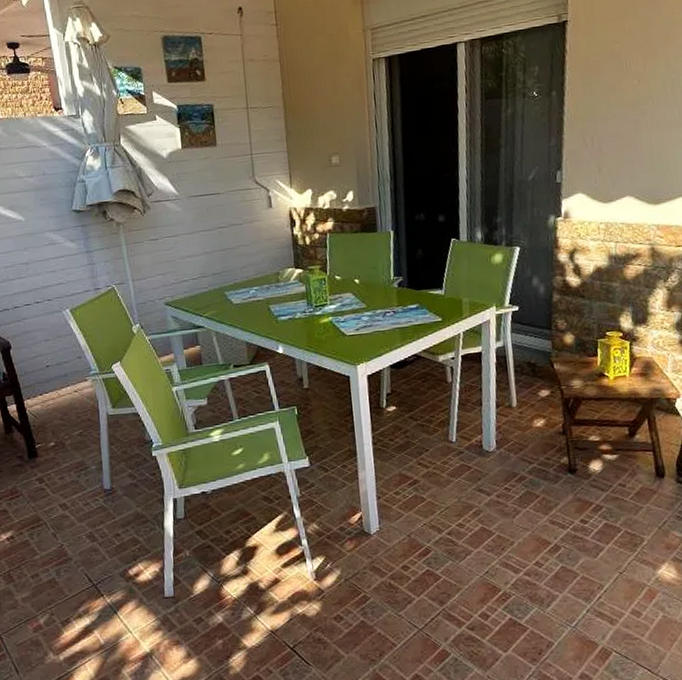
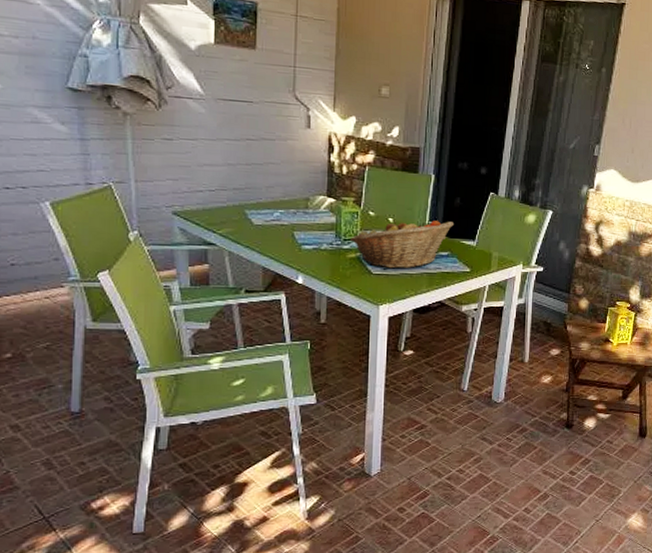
fruit basket: none [321,273,419,329] -> present [351,220,454,269]

